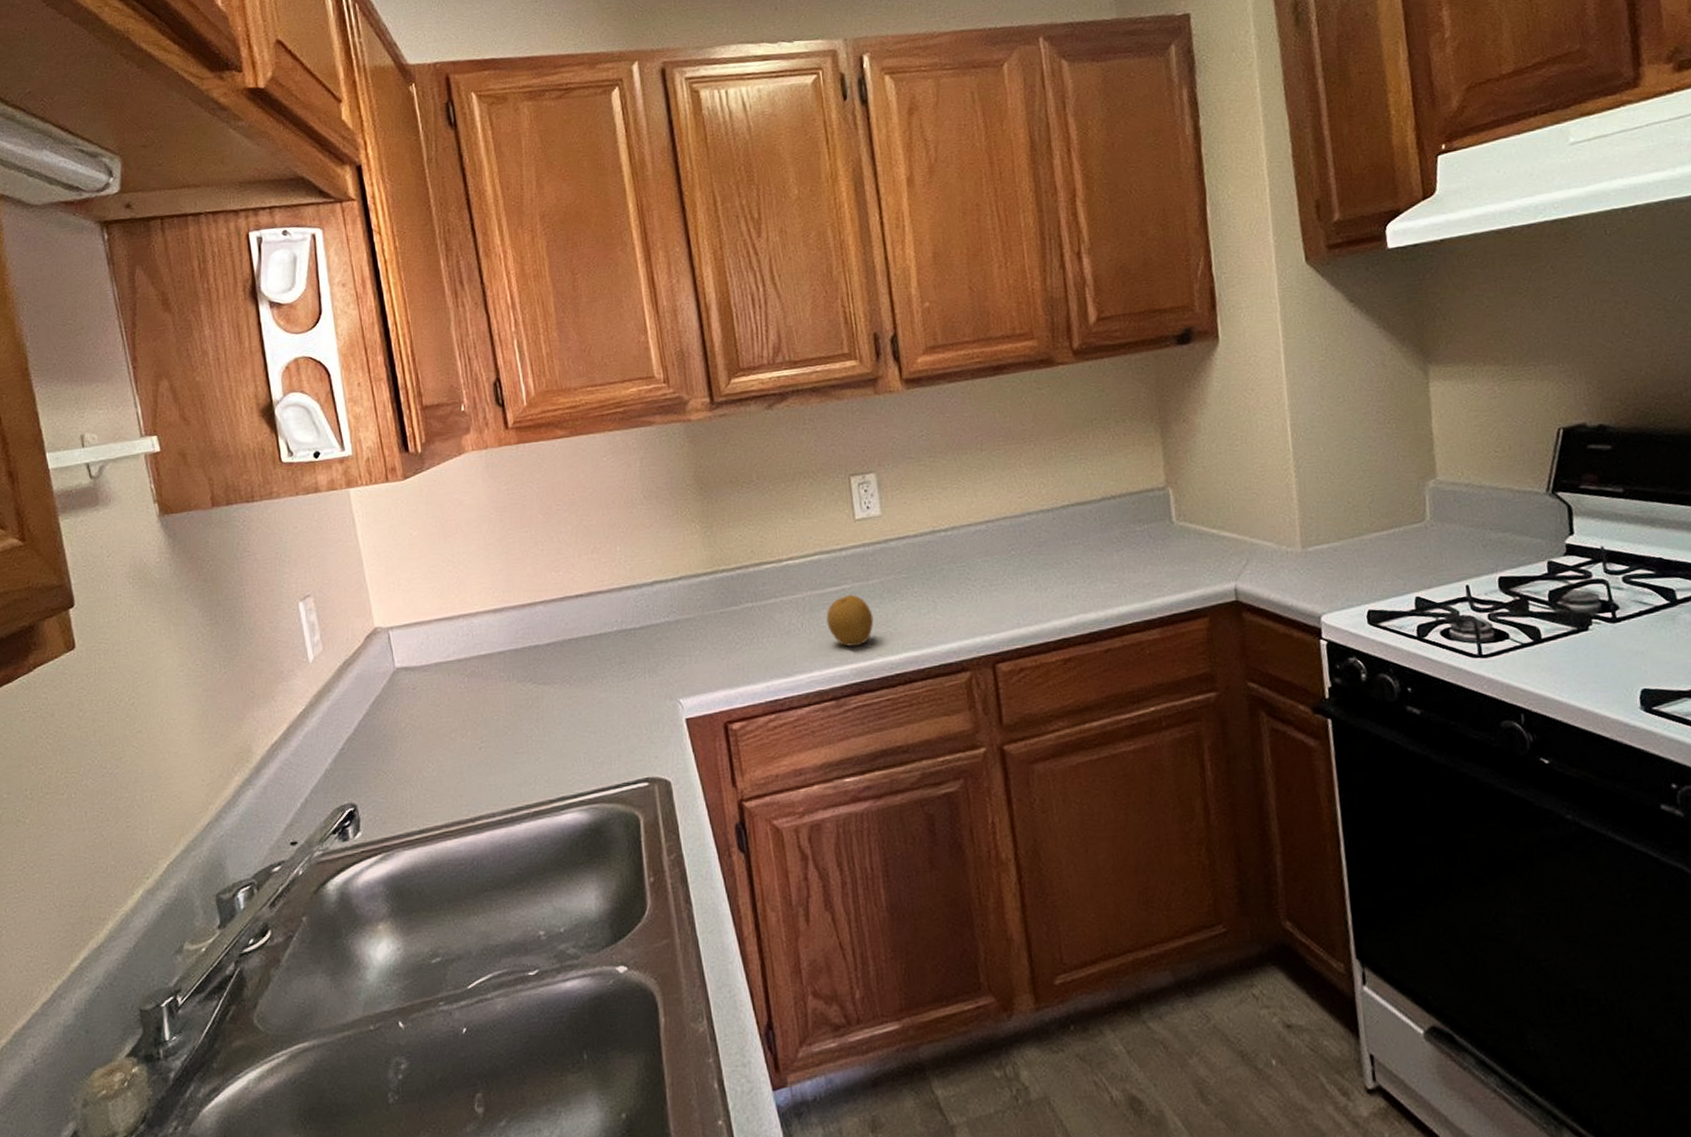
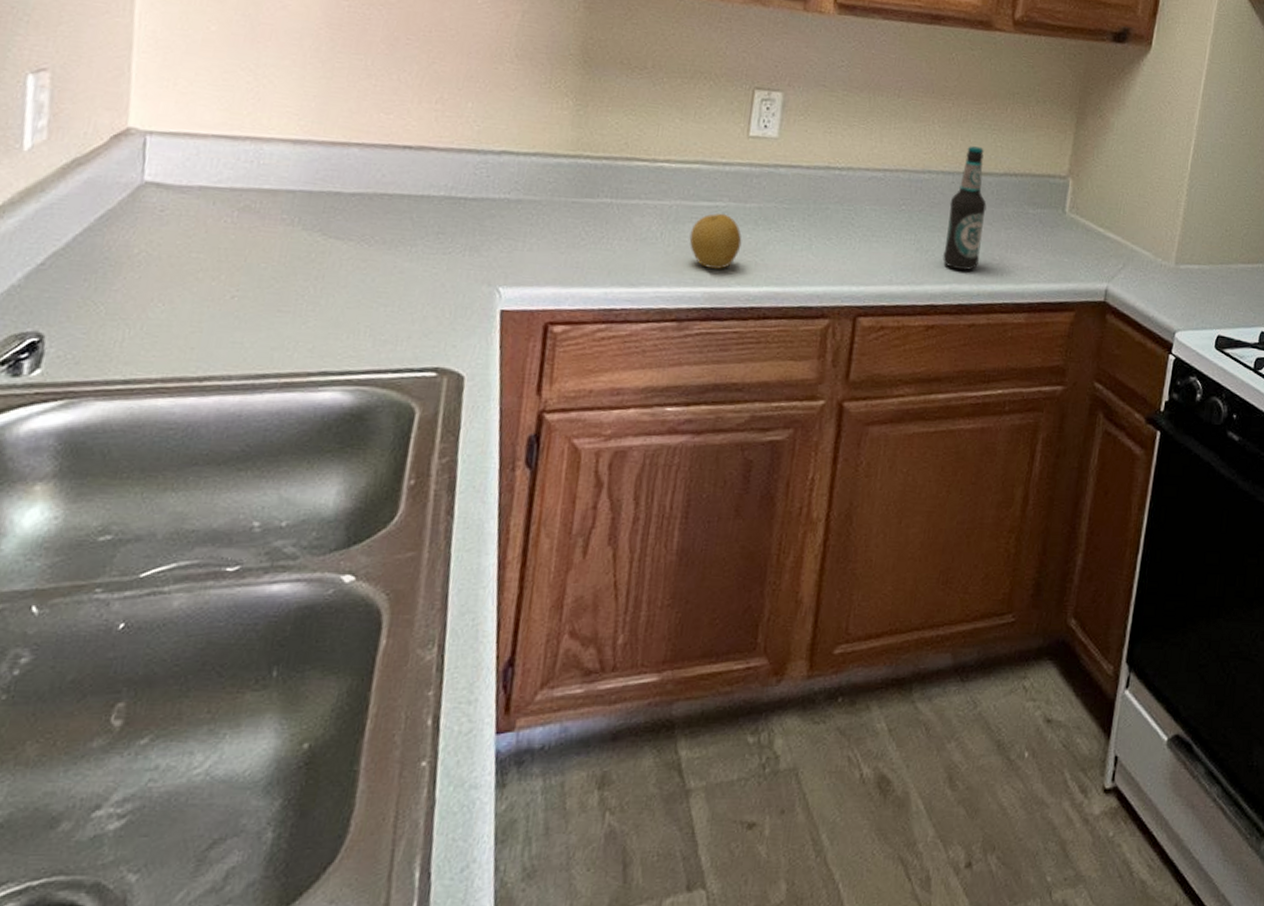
bottle: none [1056,479,1099,601] -> present [943,146,987,271]

